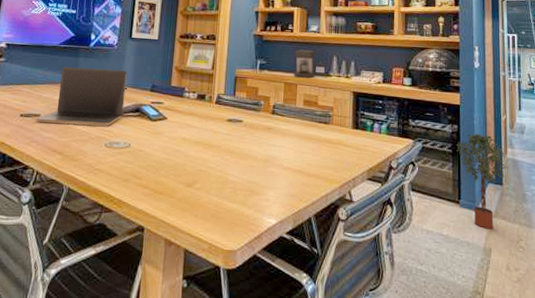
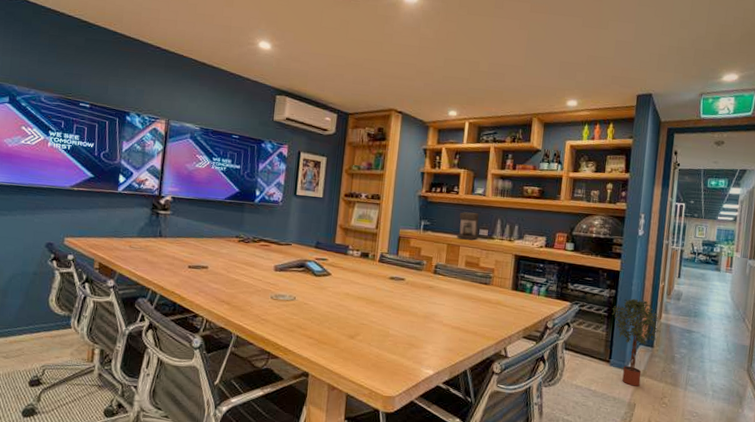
laptop computer: present [36,67,127,126] -> none [204,221,292,280]

